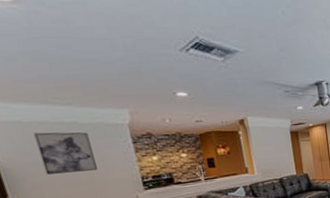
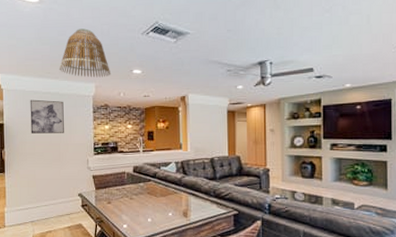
lamp shade: none [70,41,149,103] -> present [59,28,111,78]

